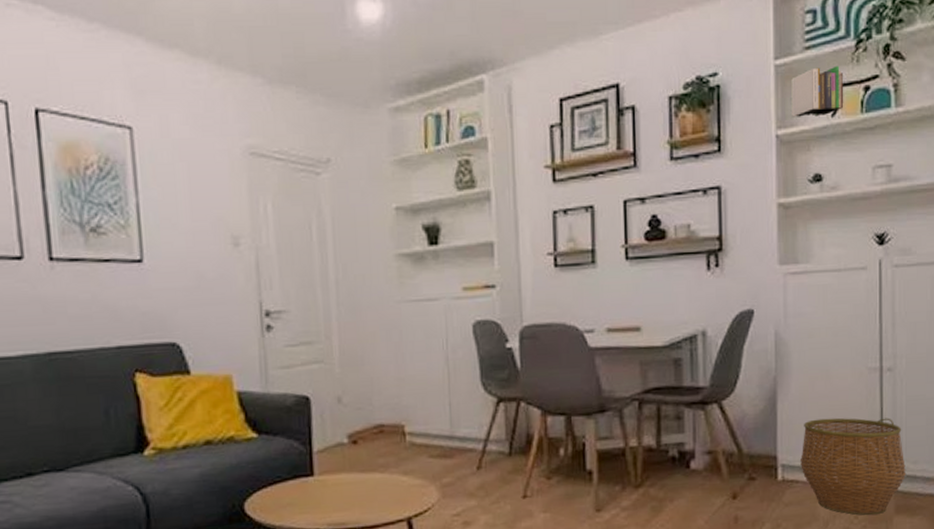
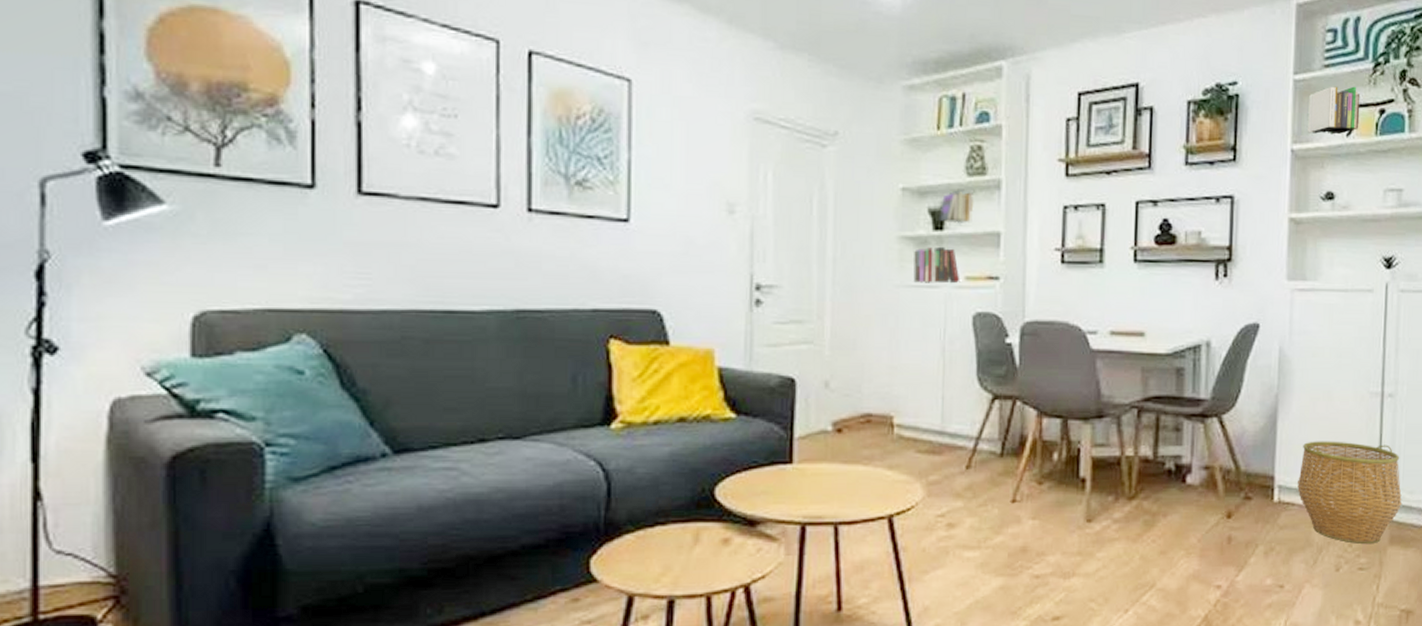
books: none [412,260,458,297] -> present [913,246,960,284]
books: none [432,206,465,237] -> present [937,191,973,223]

